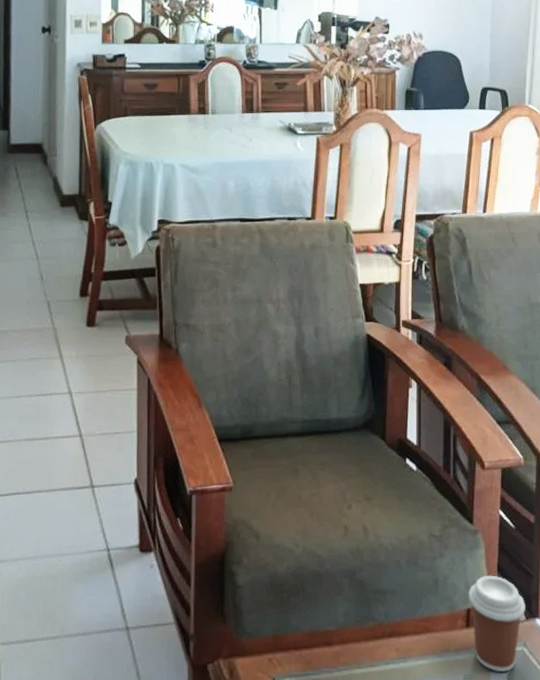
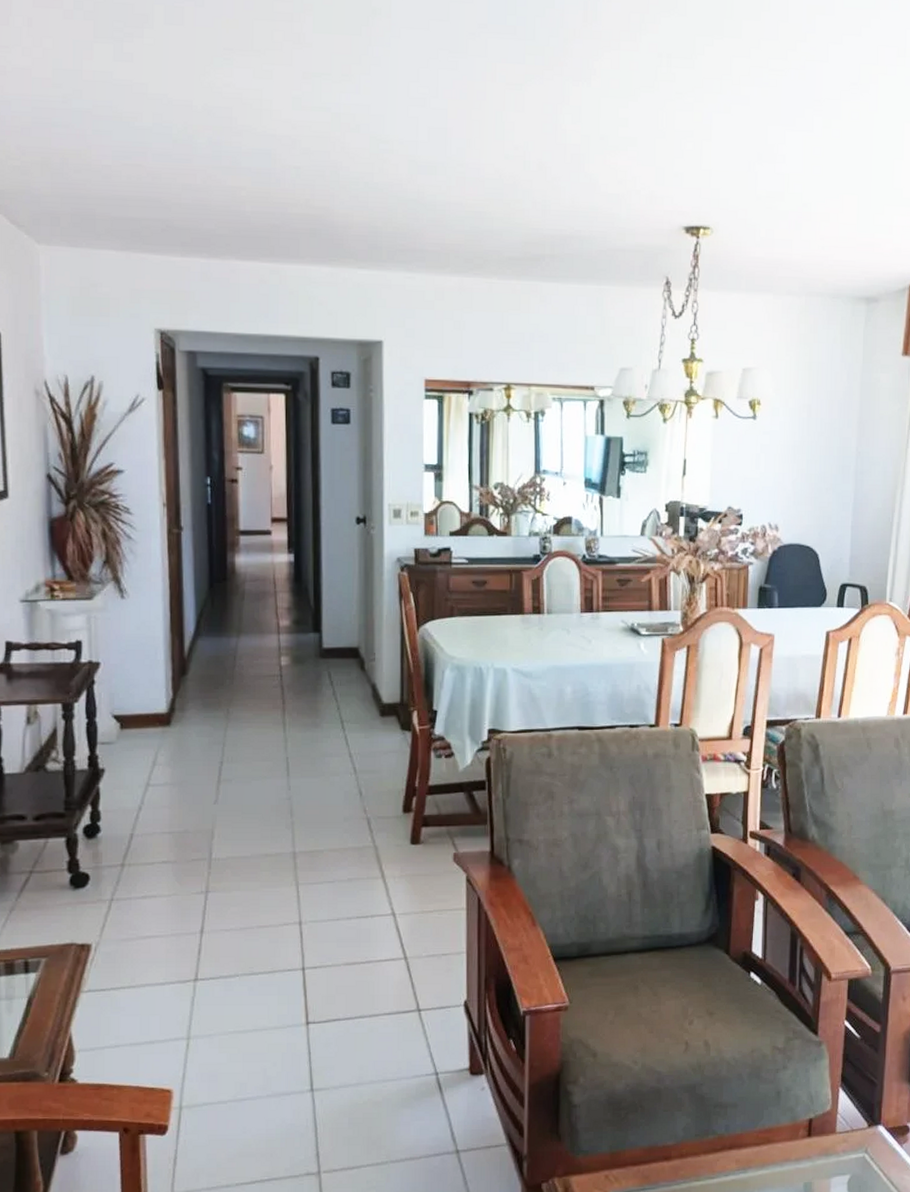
coffee cup: present [468,575,526,672] -> none [810,1085,868,1178]

